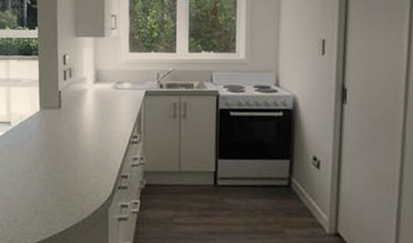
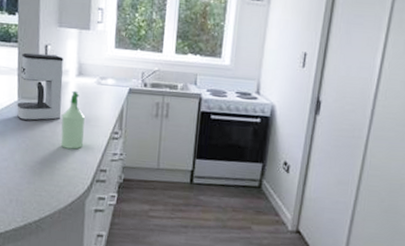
coffee maker: none [39,64,81,131] -> present [17,52,63,121]
spray bottle: none [81,97,104,156] -> present [60,90,85,150]

